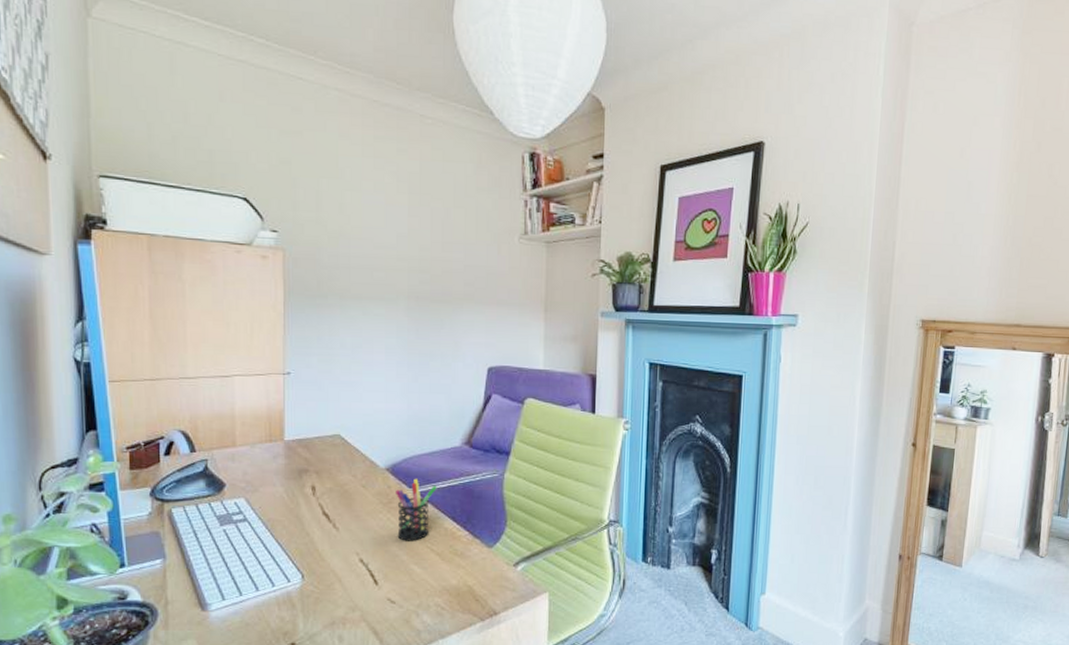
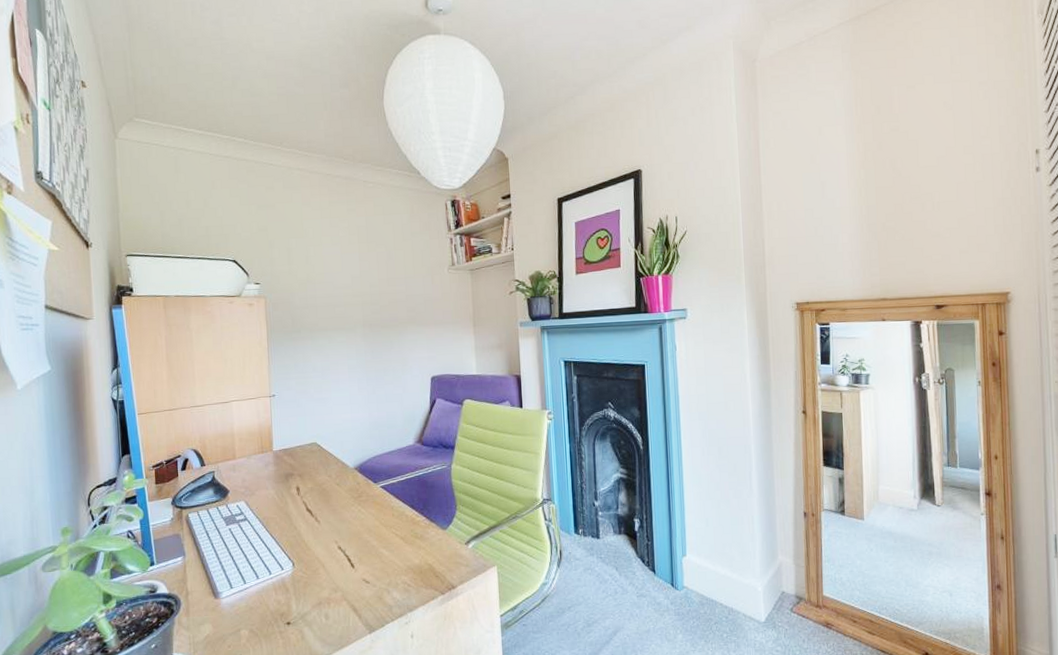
pen holder: present [396,478,437,541] -> none [364,474,397,529]

